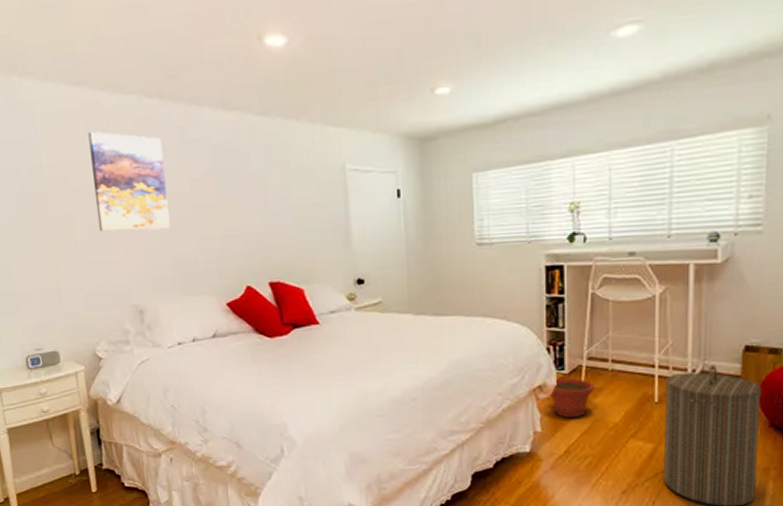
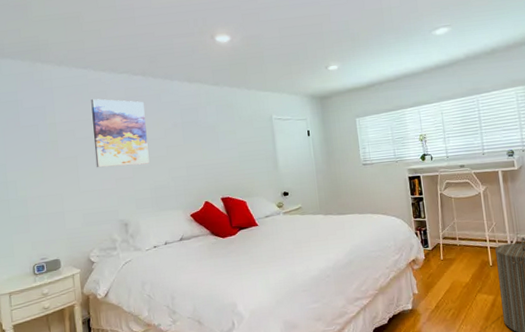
plant pot: present [550,378,596,418] -> none [421,252,450,282]

